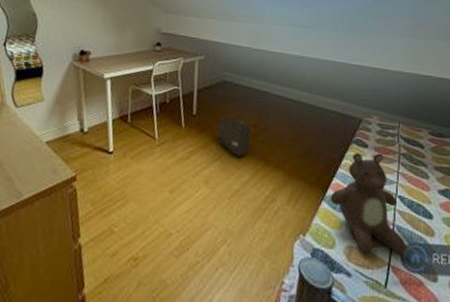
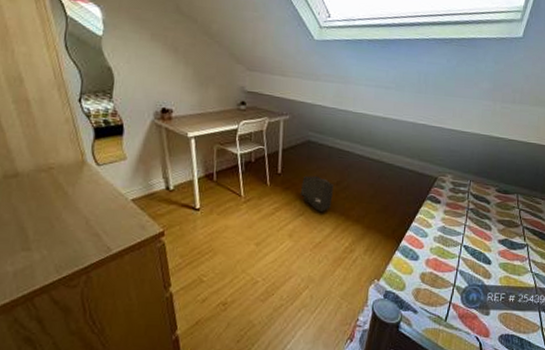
teddy bear: present [330,153,408,255] -> none [403,208,467,294]

